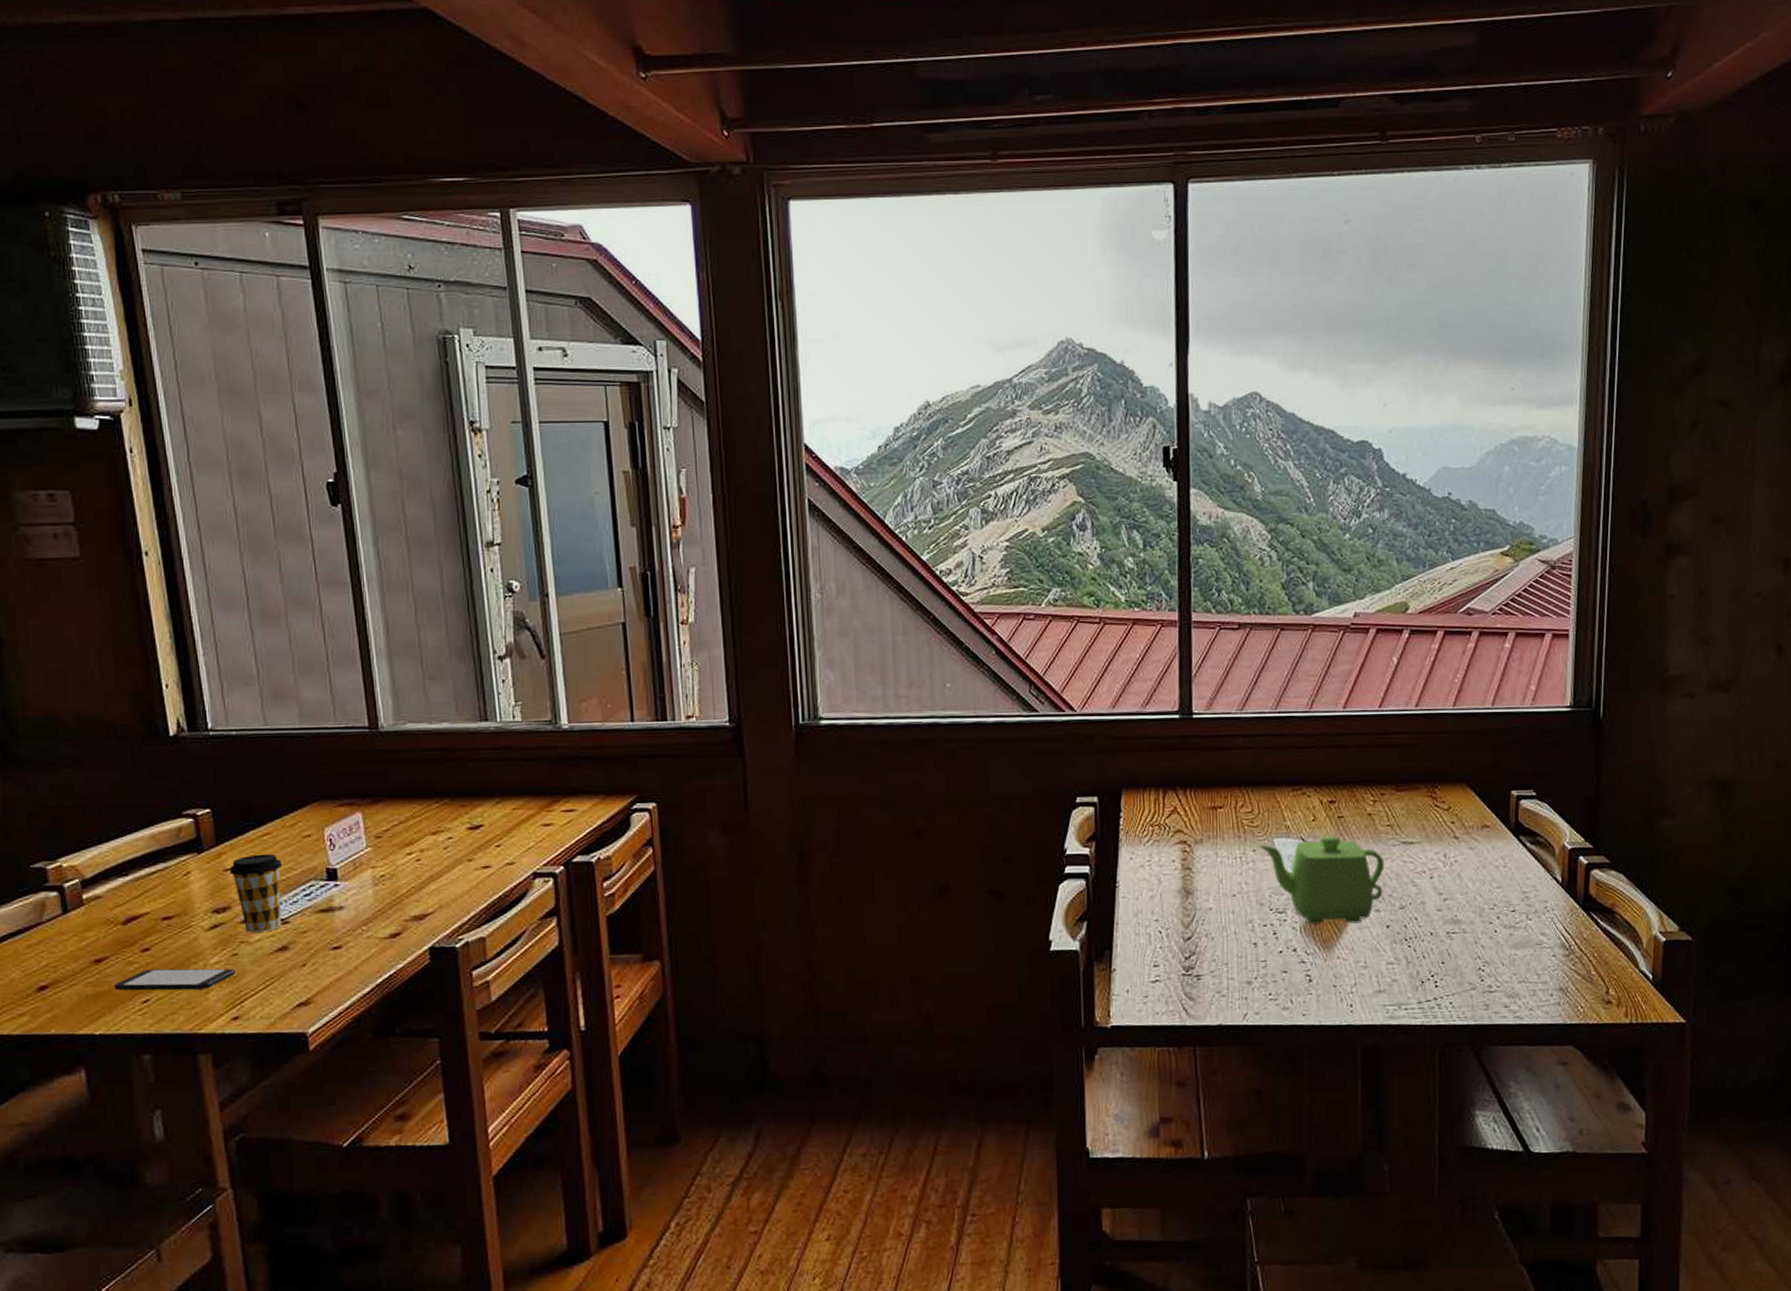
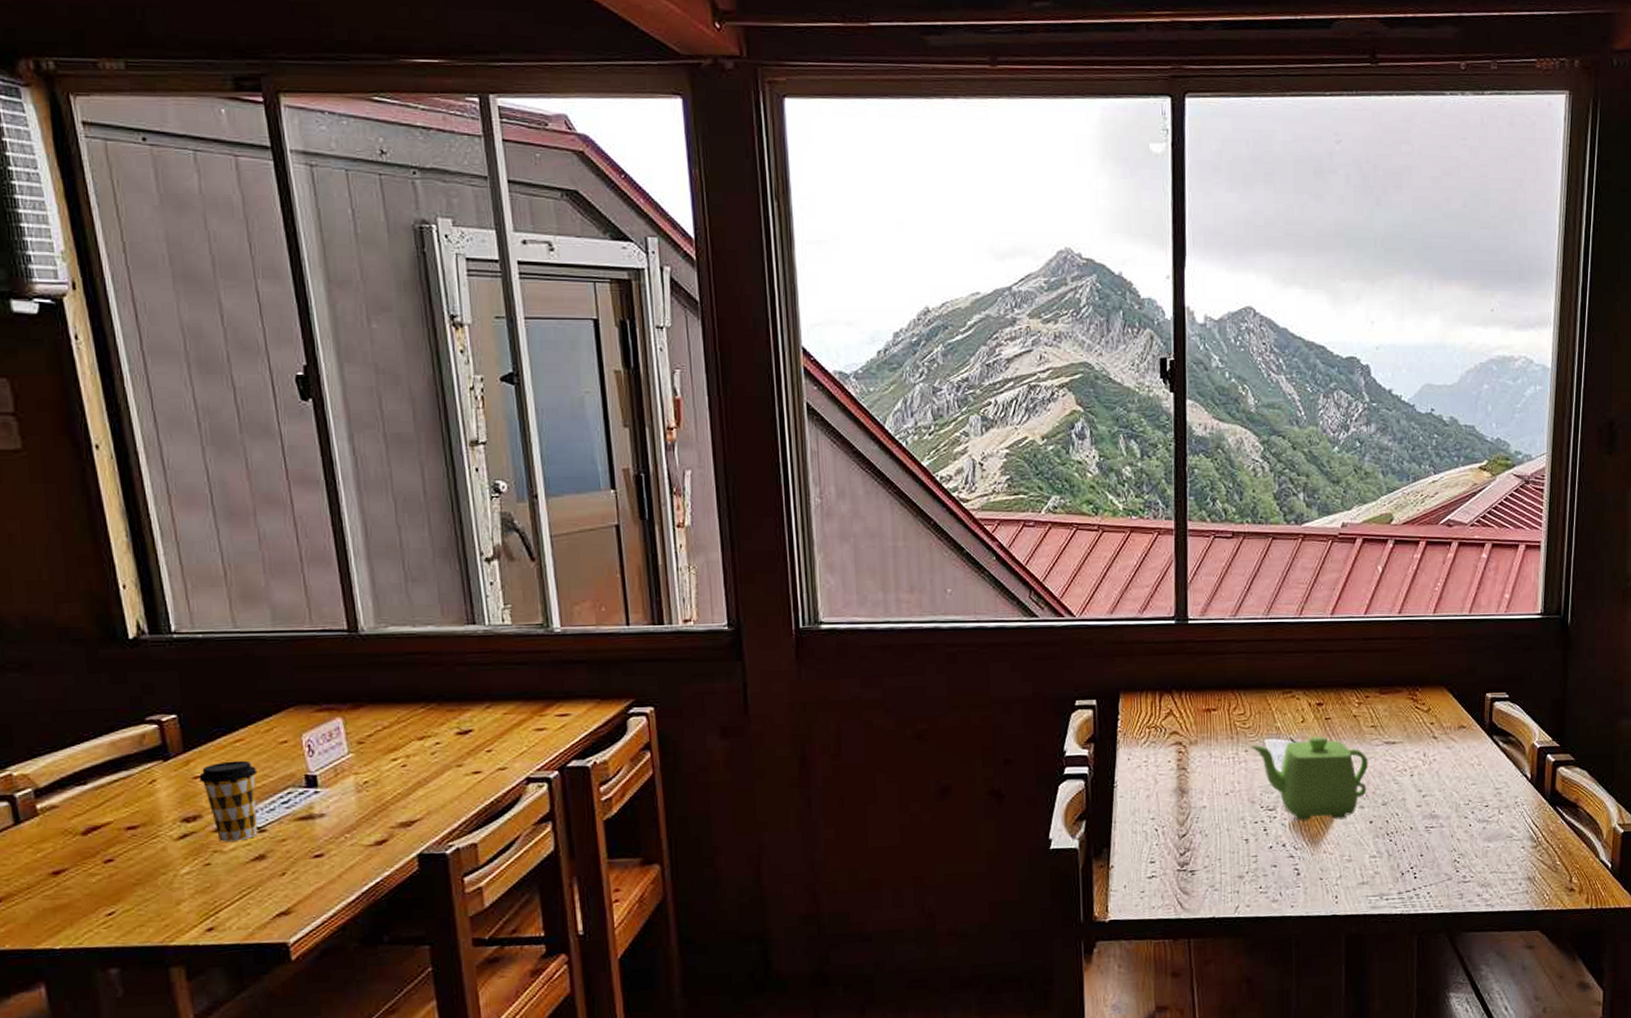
smartphone: present [114,968,236,991] -> none [74,878,210,903]

